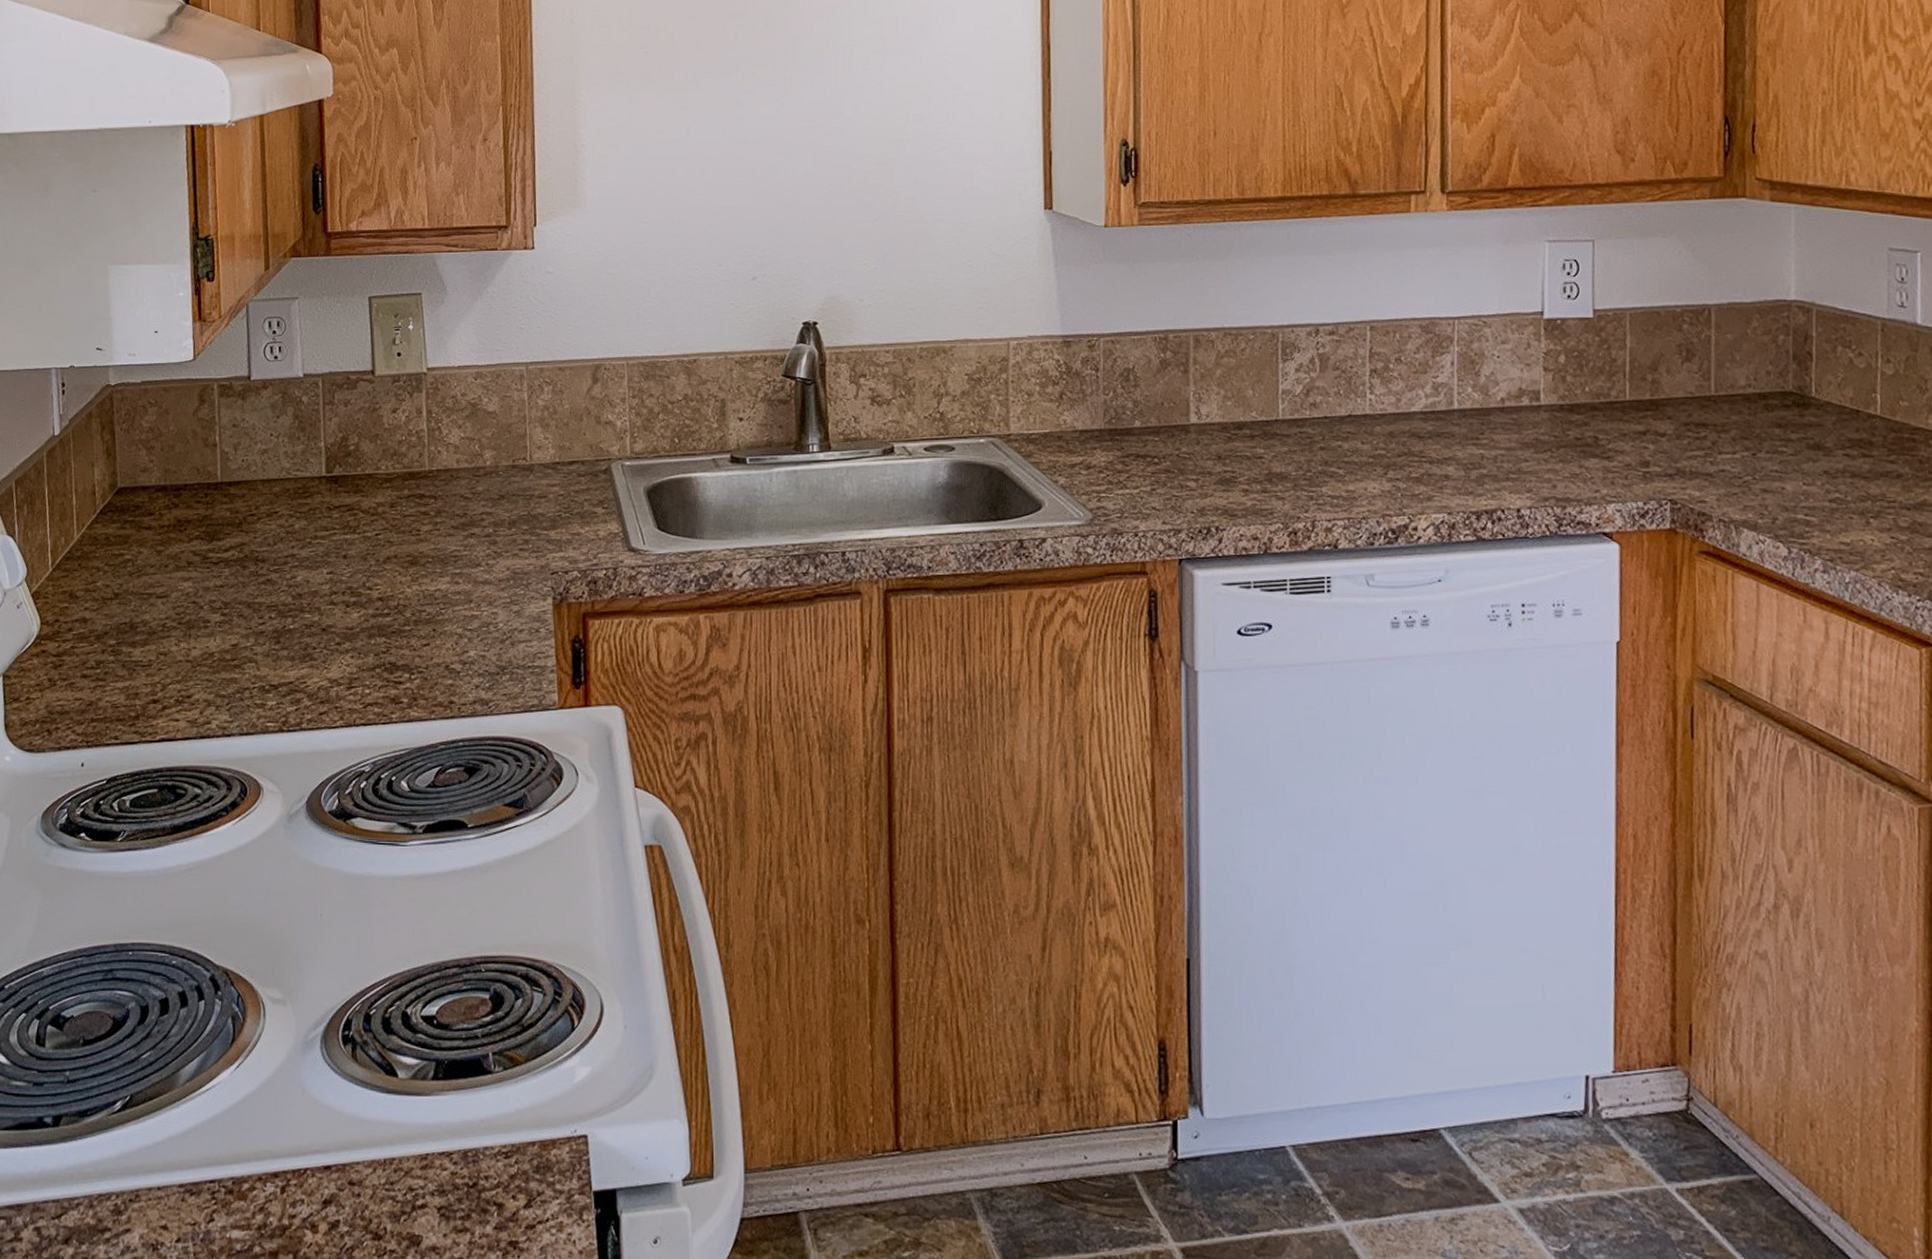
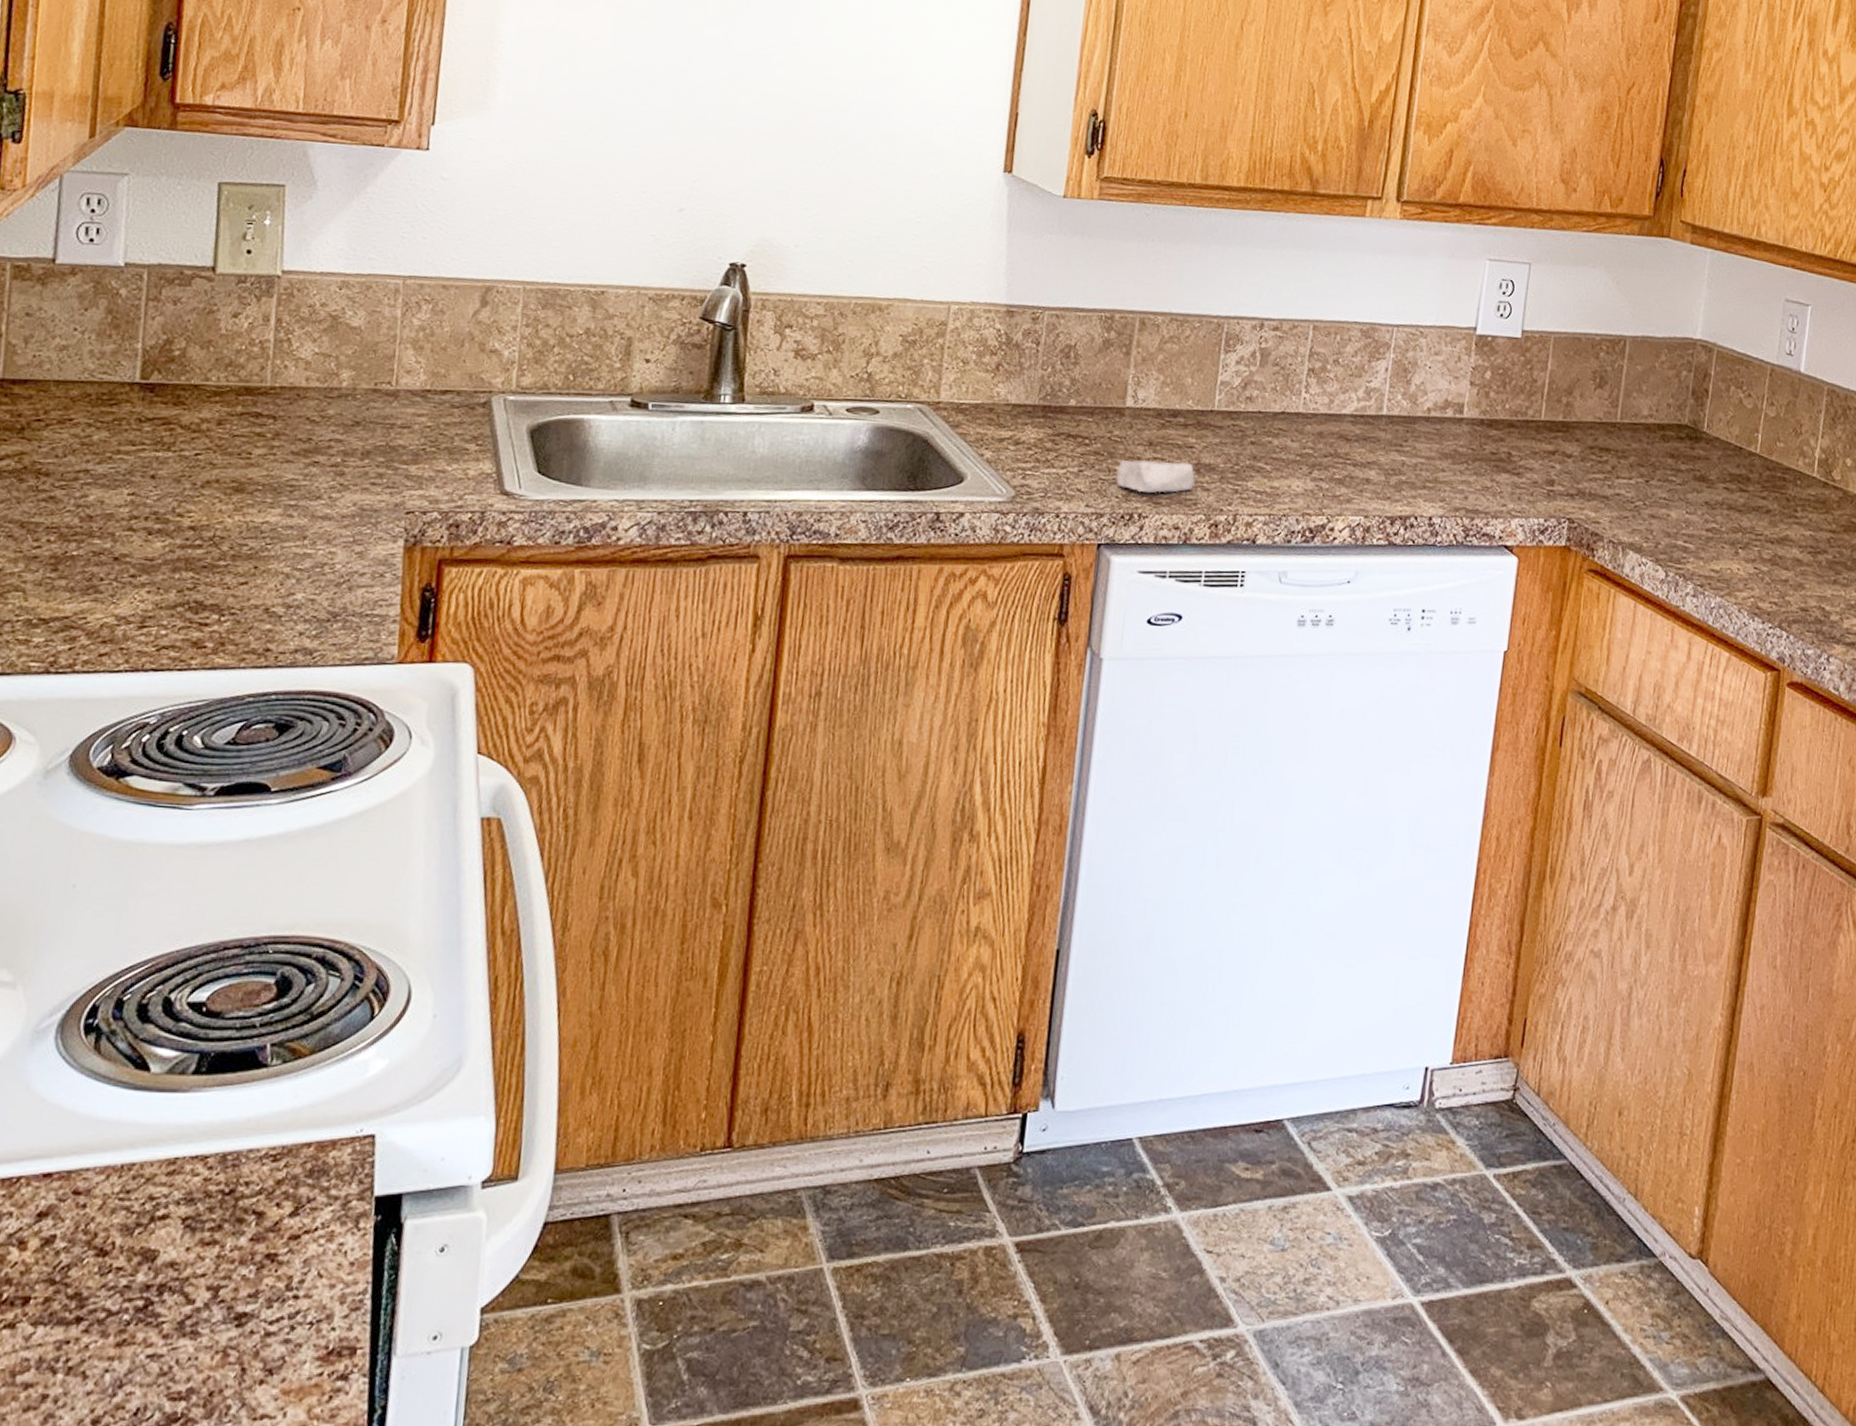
soap bar: none [1188,472,1269,507] -> present [1115,459,1196,494]

